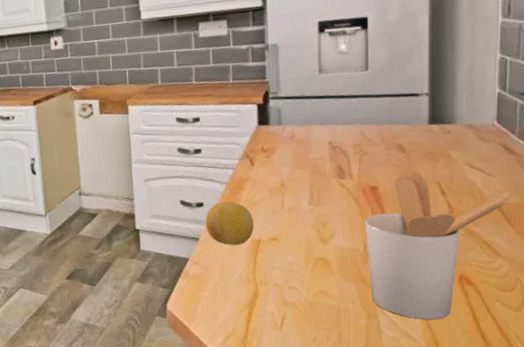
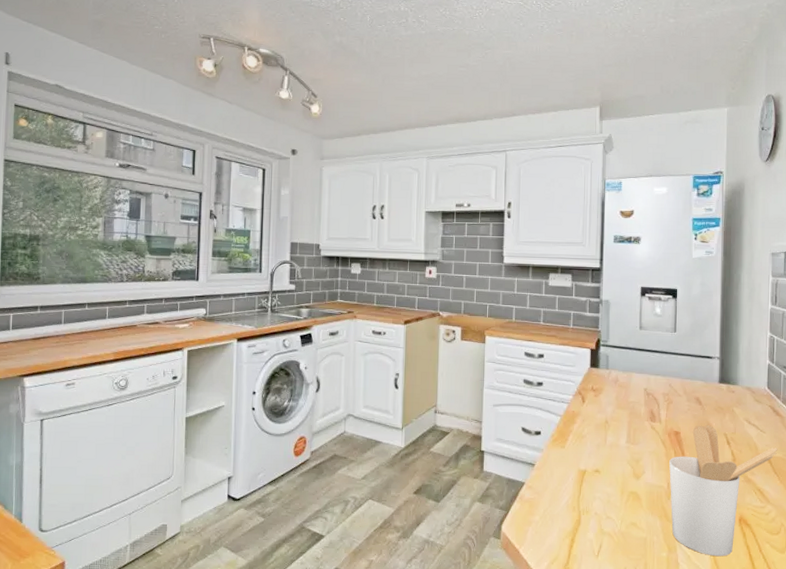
fruit: present [205,201,254,245] -> none [541,432,581,474]

